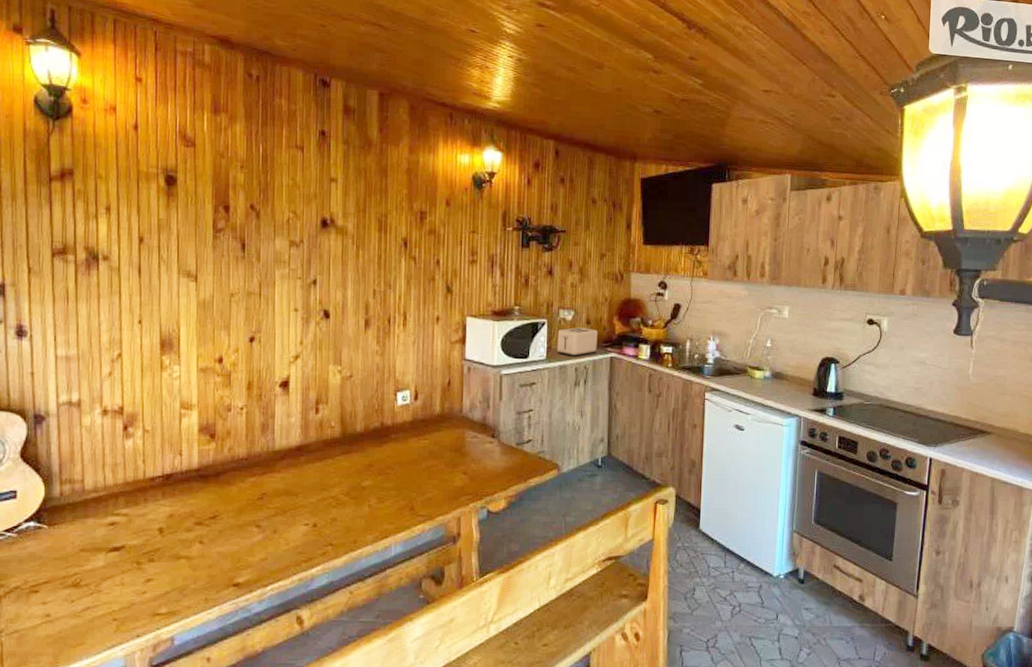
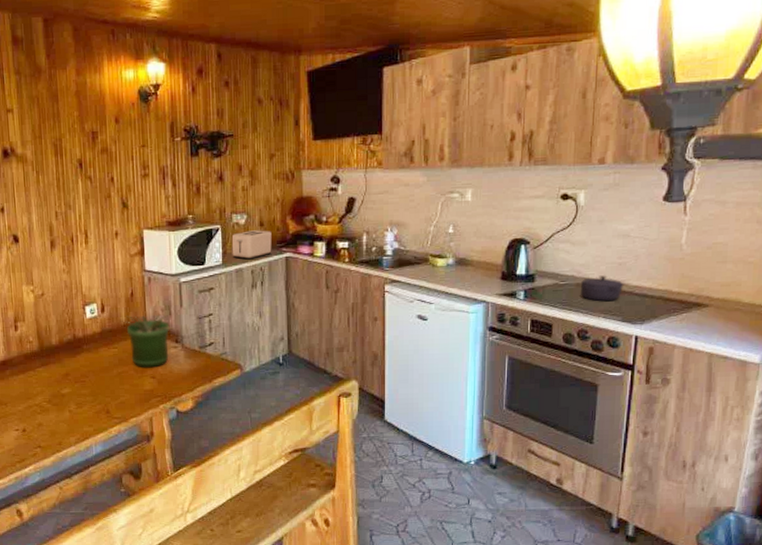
planter: none [435,406,492,463] -> present [121,314,175,368]
cooking pot: none [883,398,921,424] -> present [580,275,624,302]

